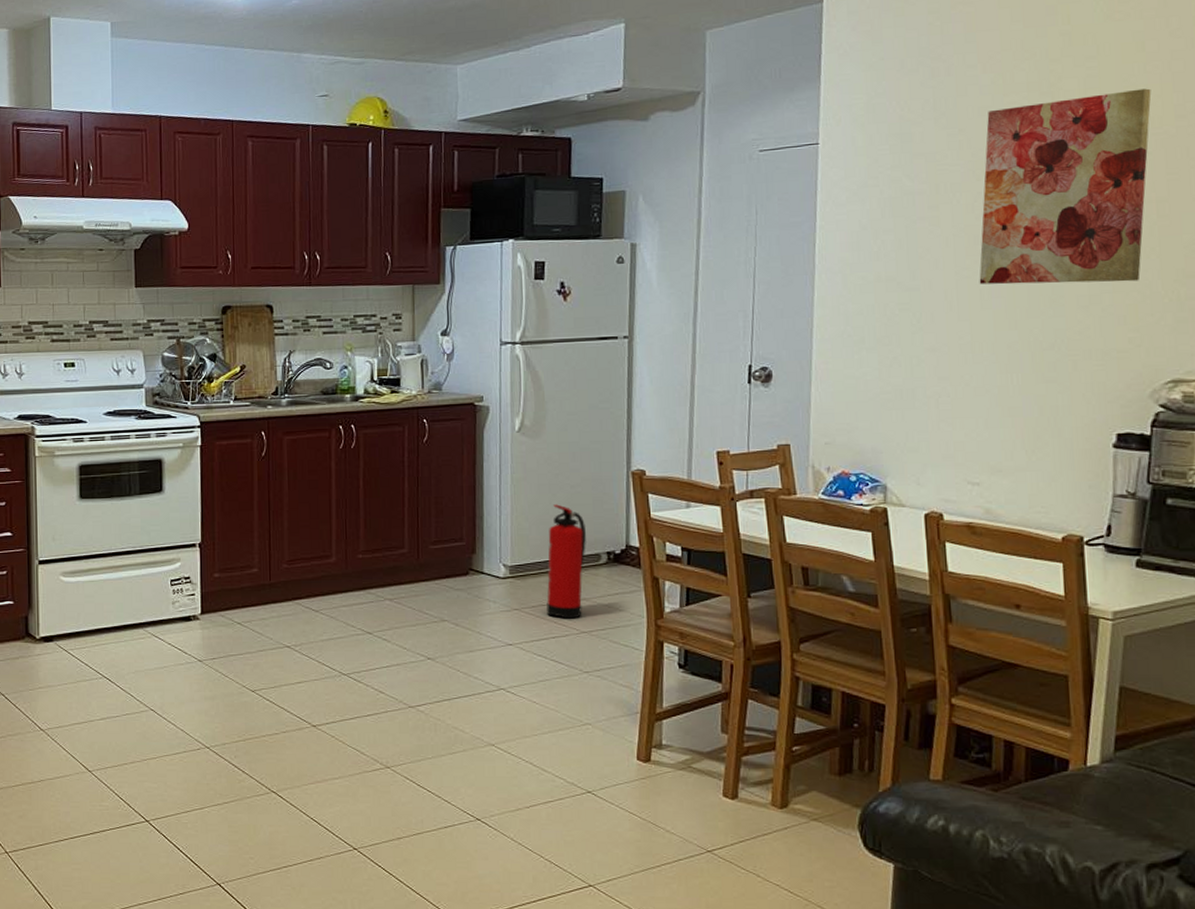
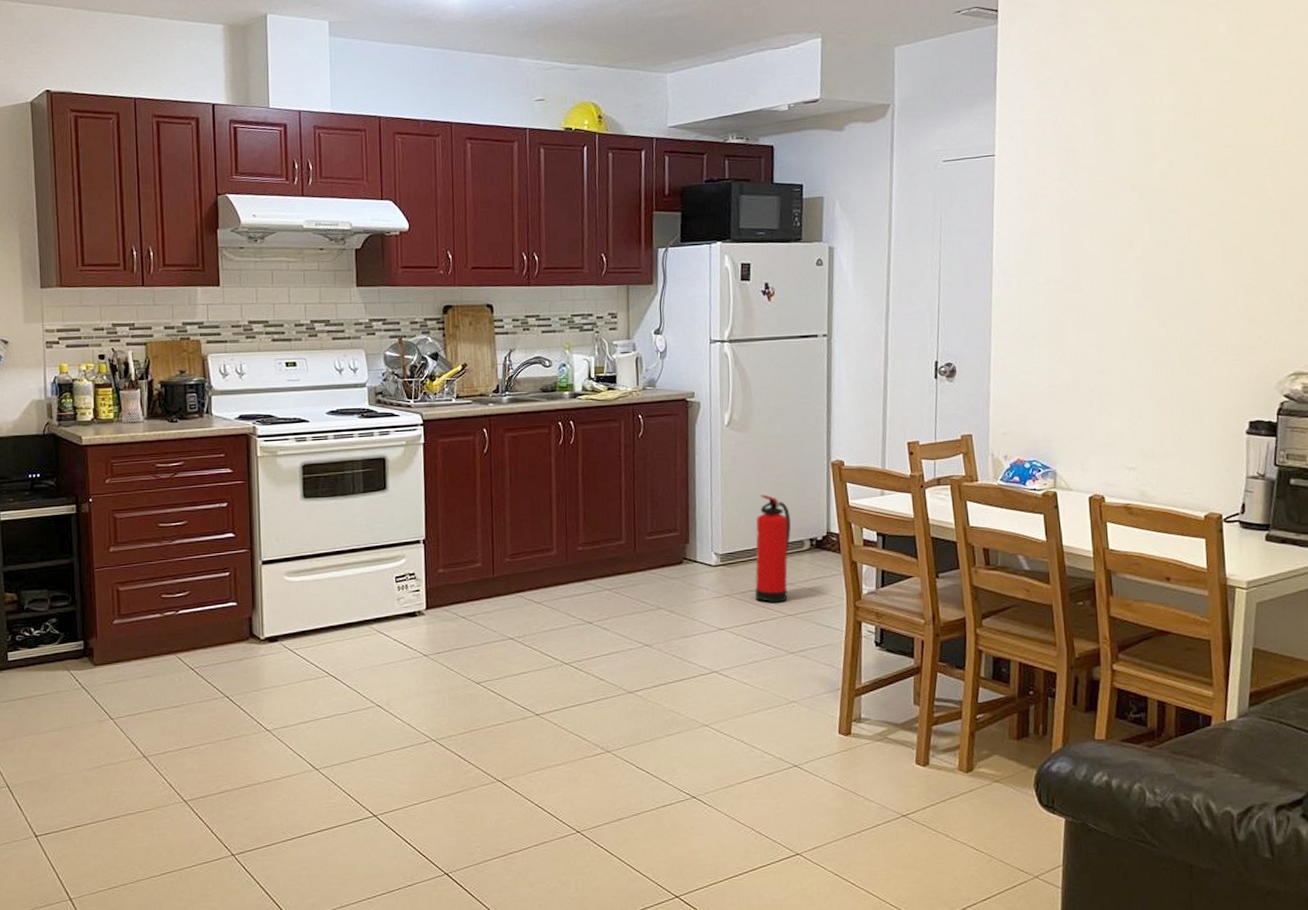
wall art: present [979,88,1152,285] -> none [1133,110,1276,287]

